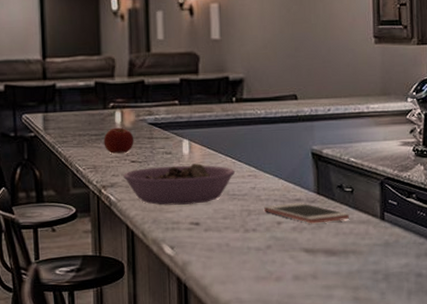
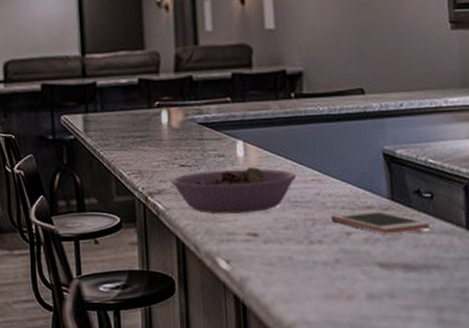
apple: present [103,127,134,154] -> none [149,128,183,157]

